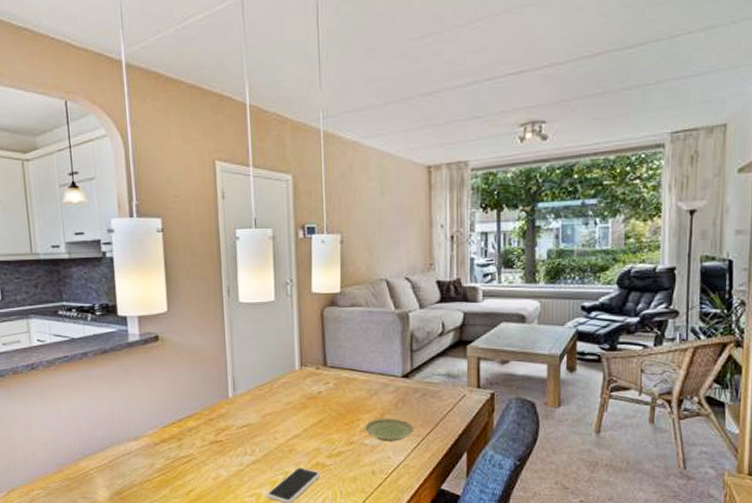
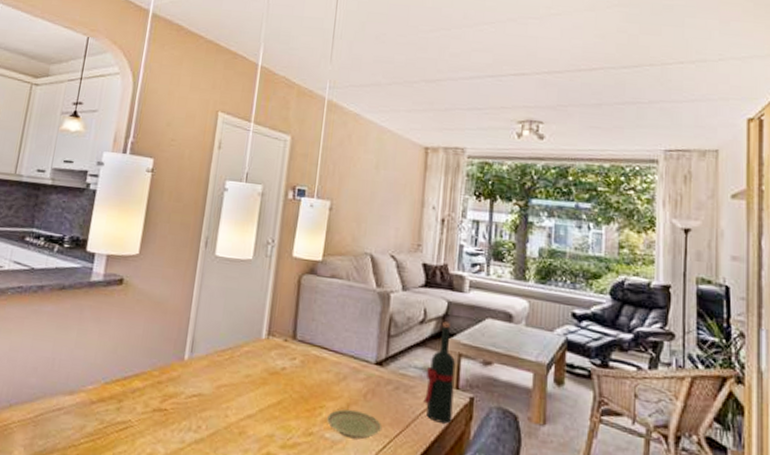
wine bottle: none [449,331,476,418] -> present [423,321,456,424]

